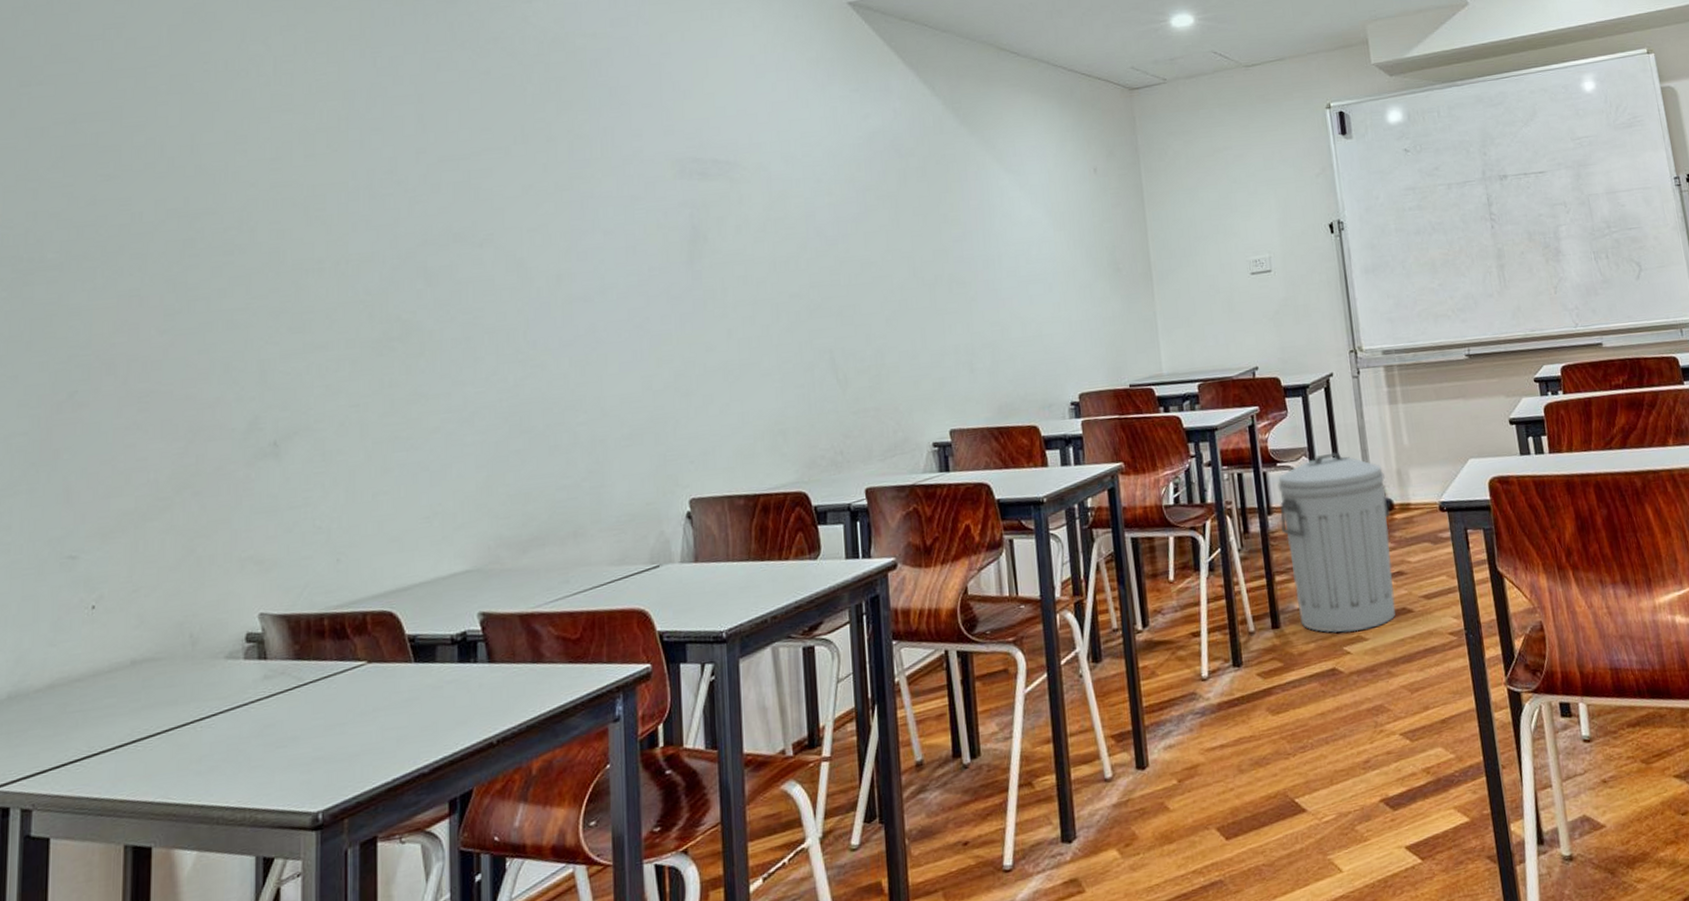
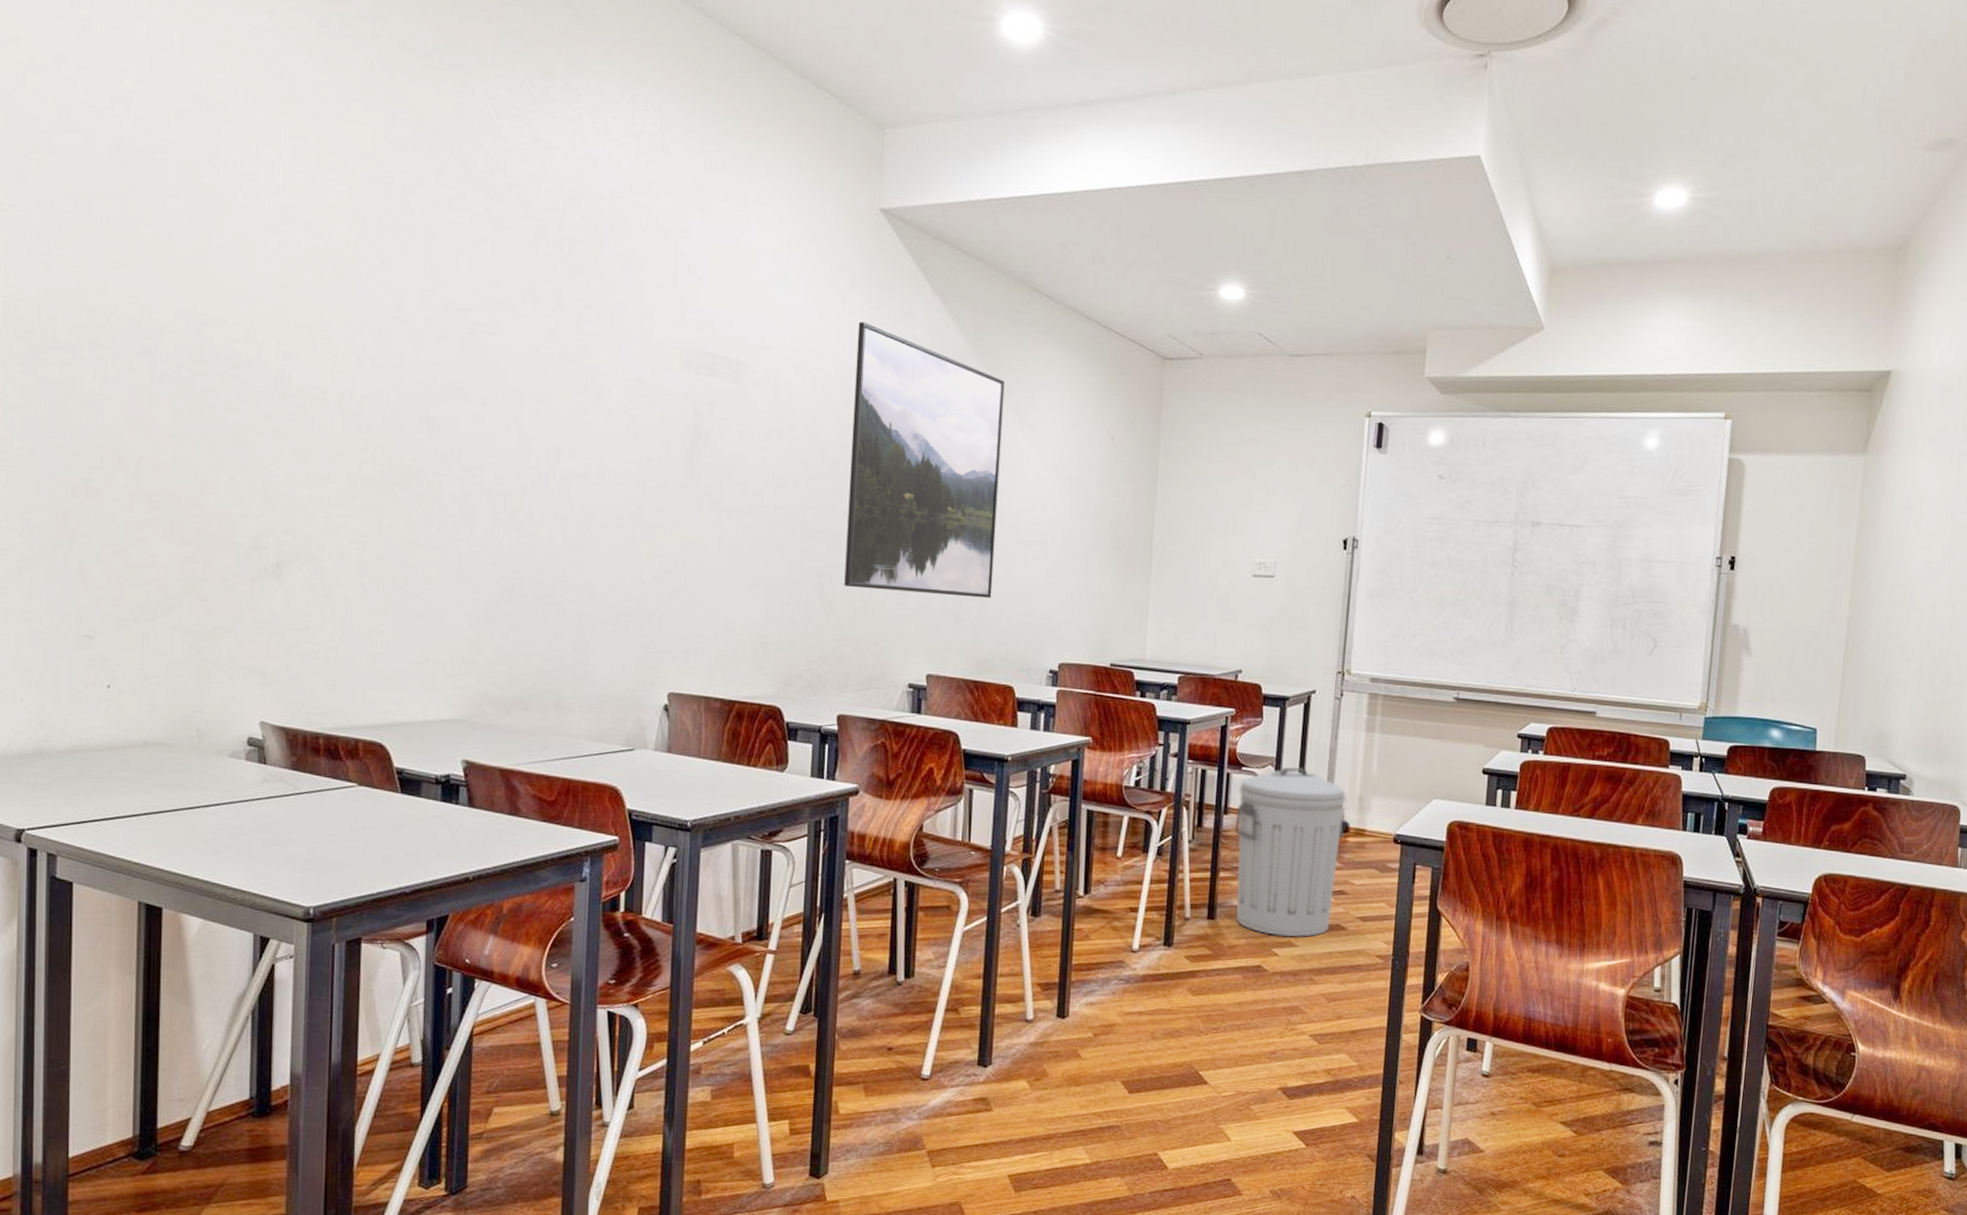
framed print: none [840,105,1003,358] -> present [844,321,1005,599]

